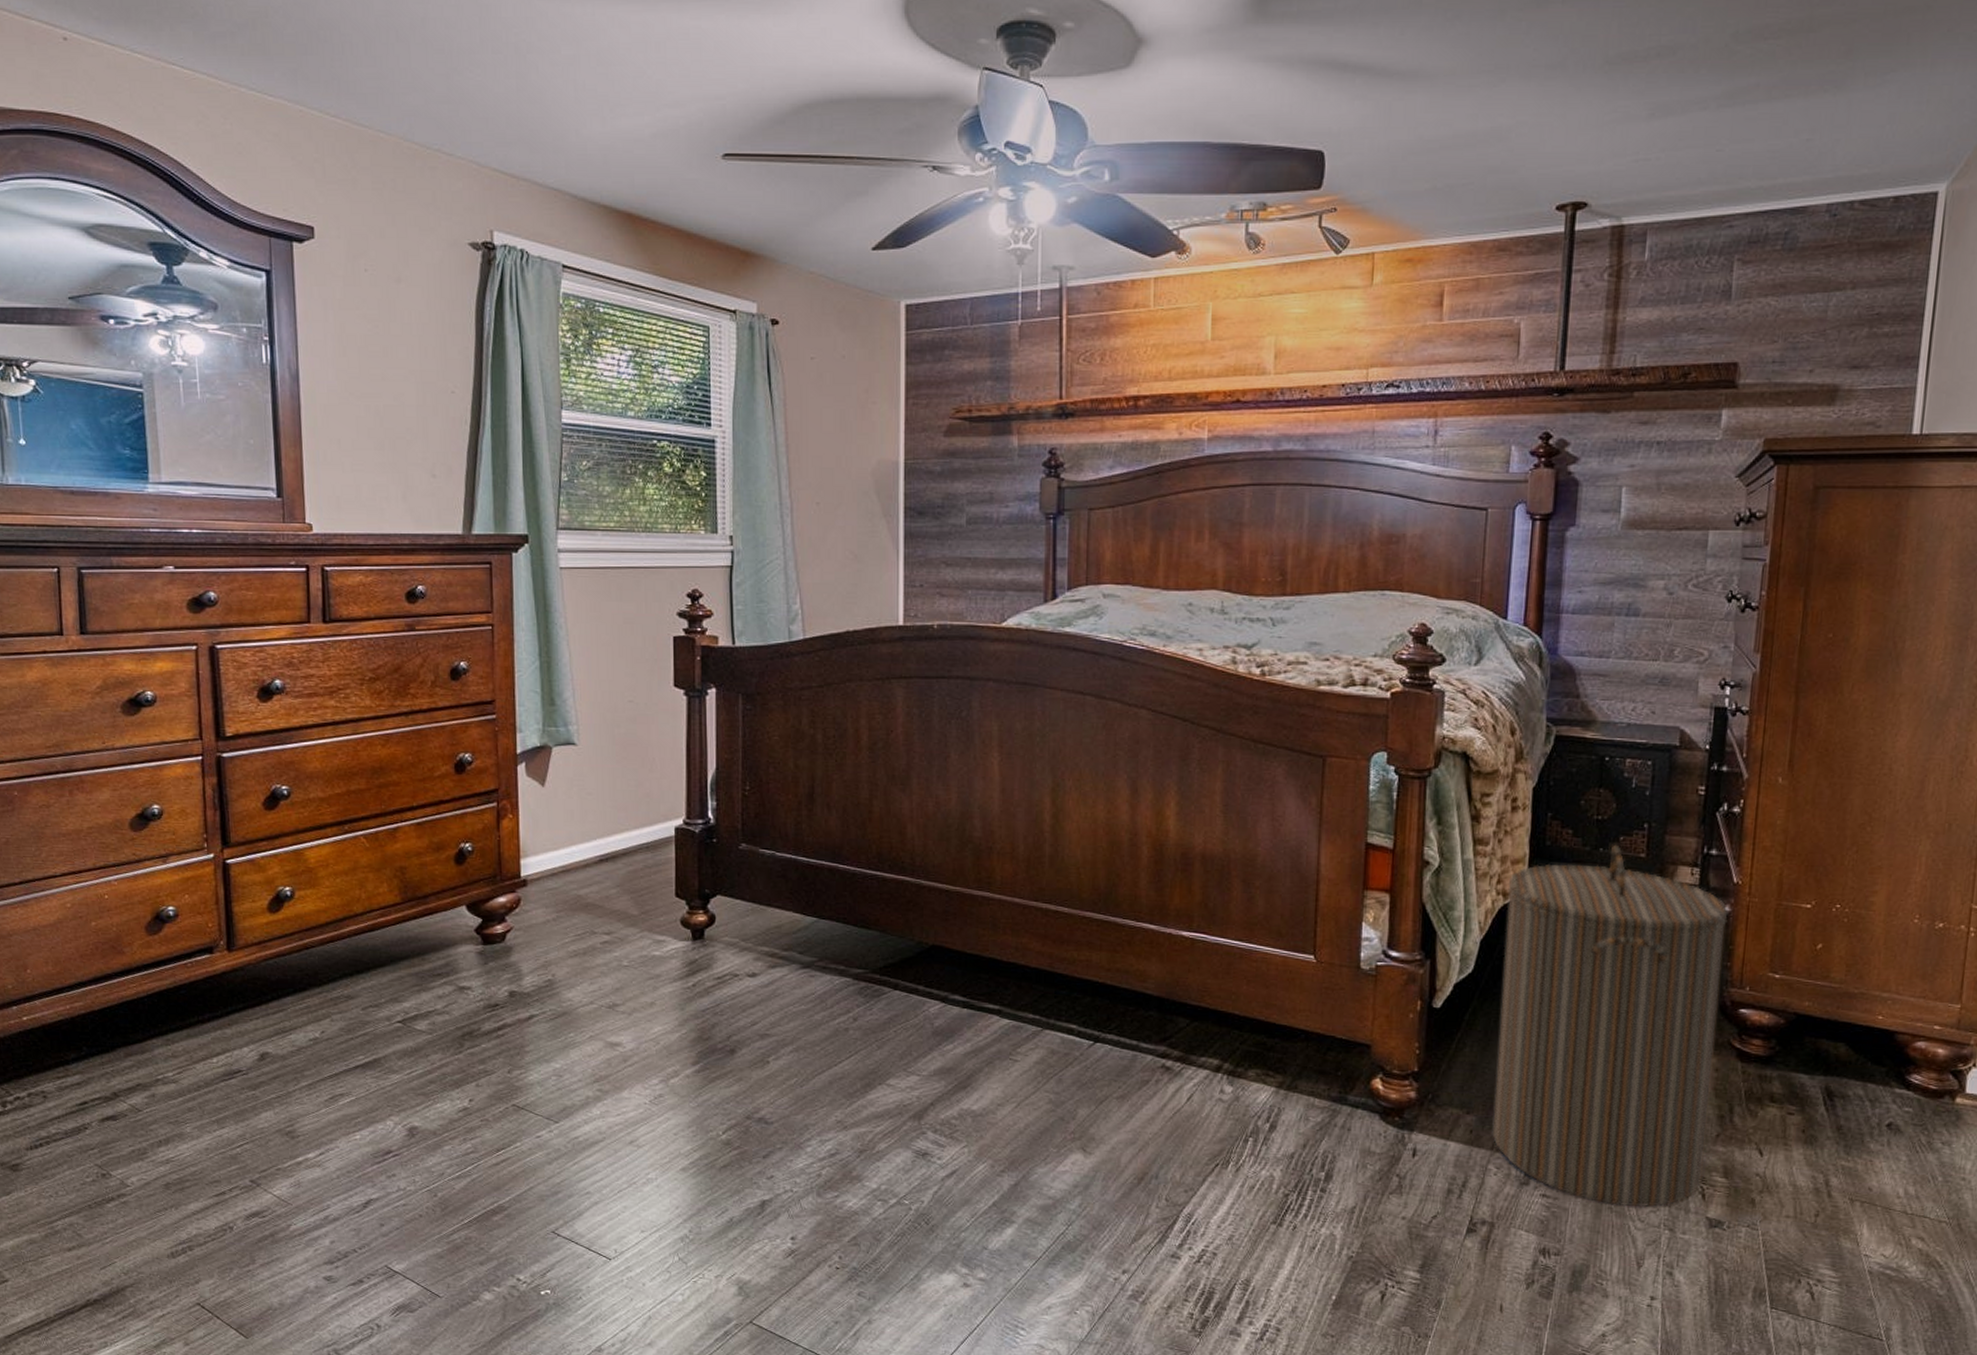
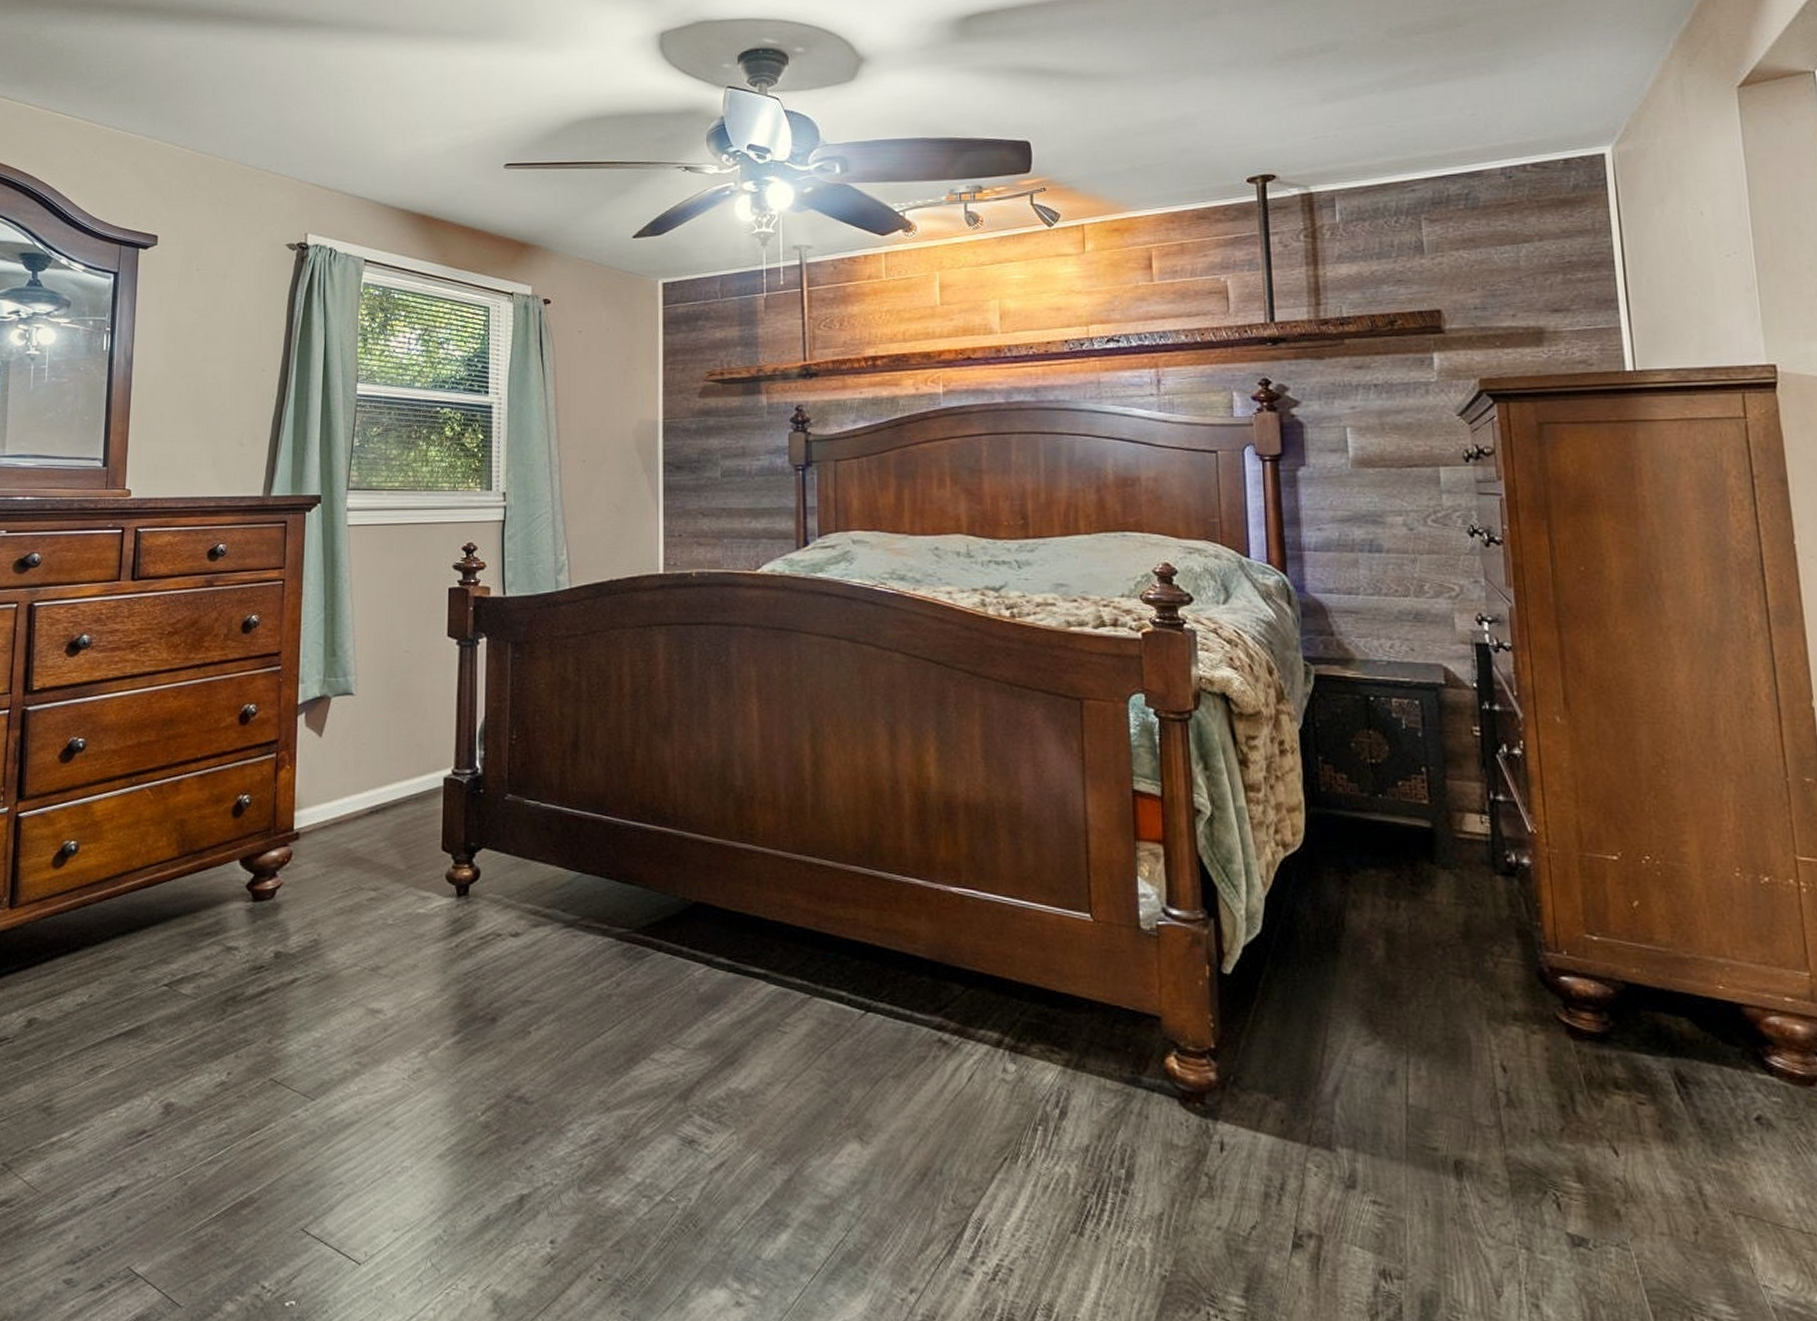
laundry hamper: present [1492,844,1728,1208] -> none [1286,790,1553,1219]

